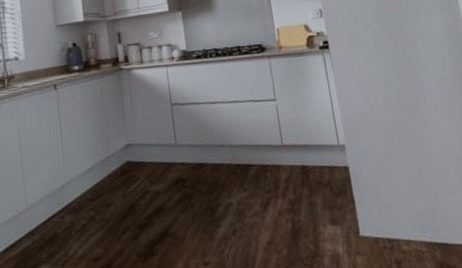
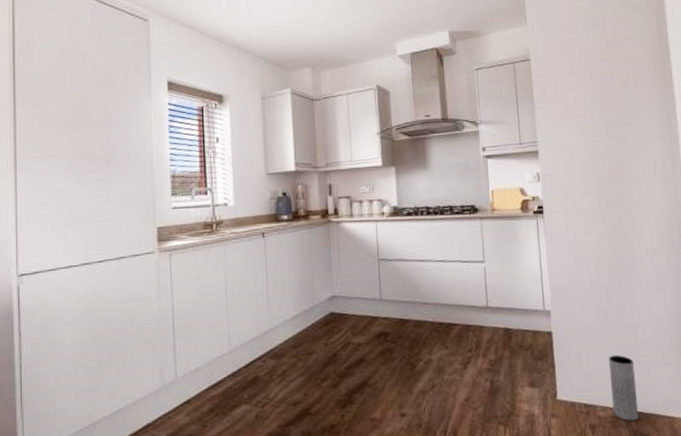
vase: none [406,185,443,254] -> present [608,354,639,422]

